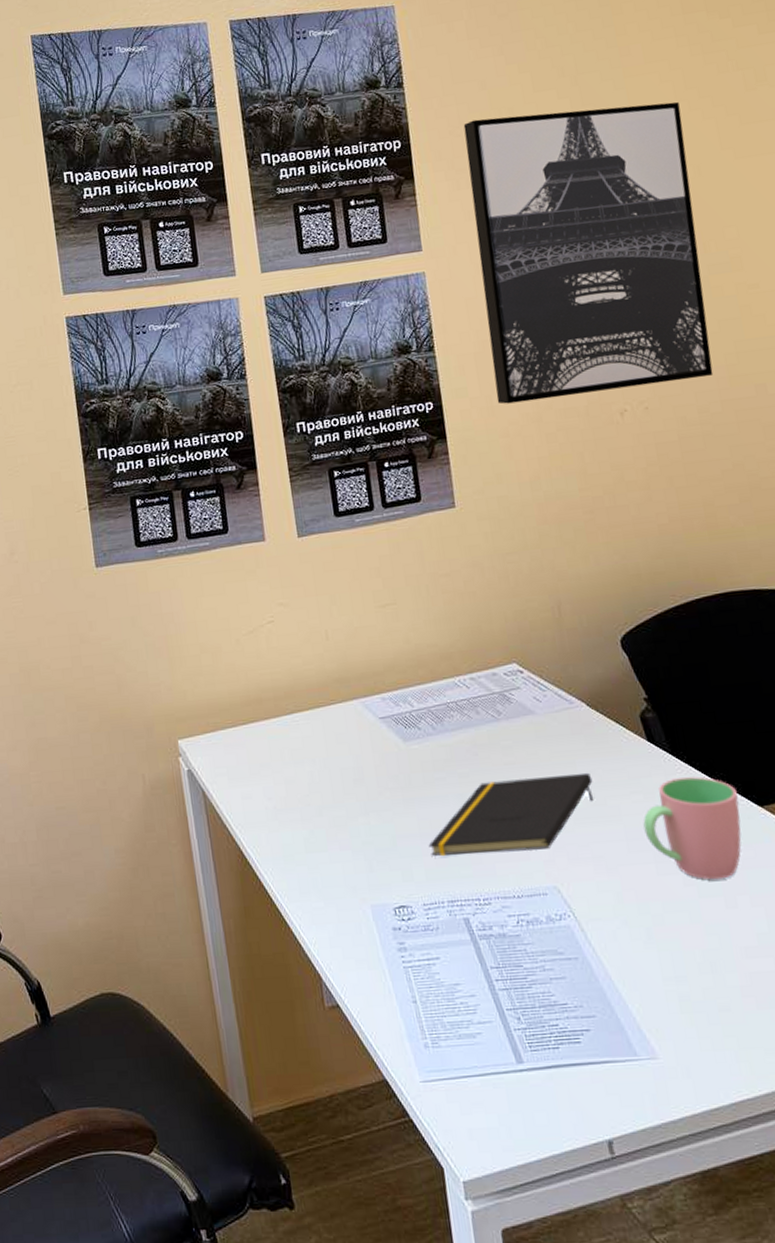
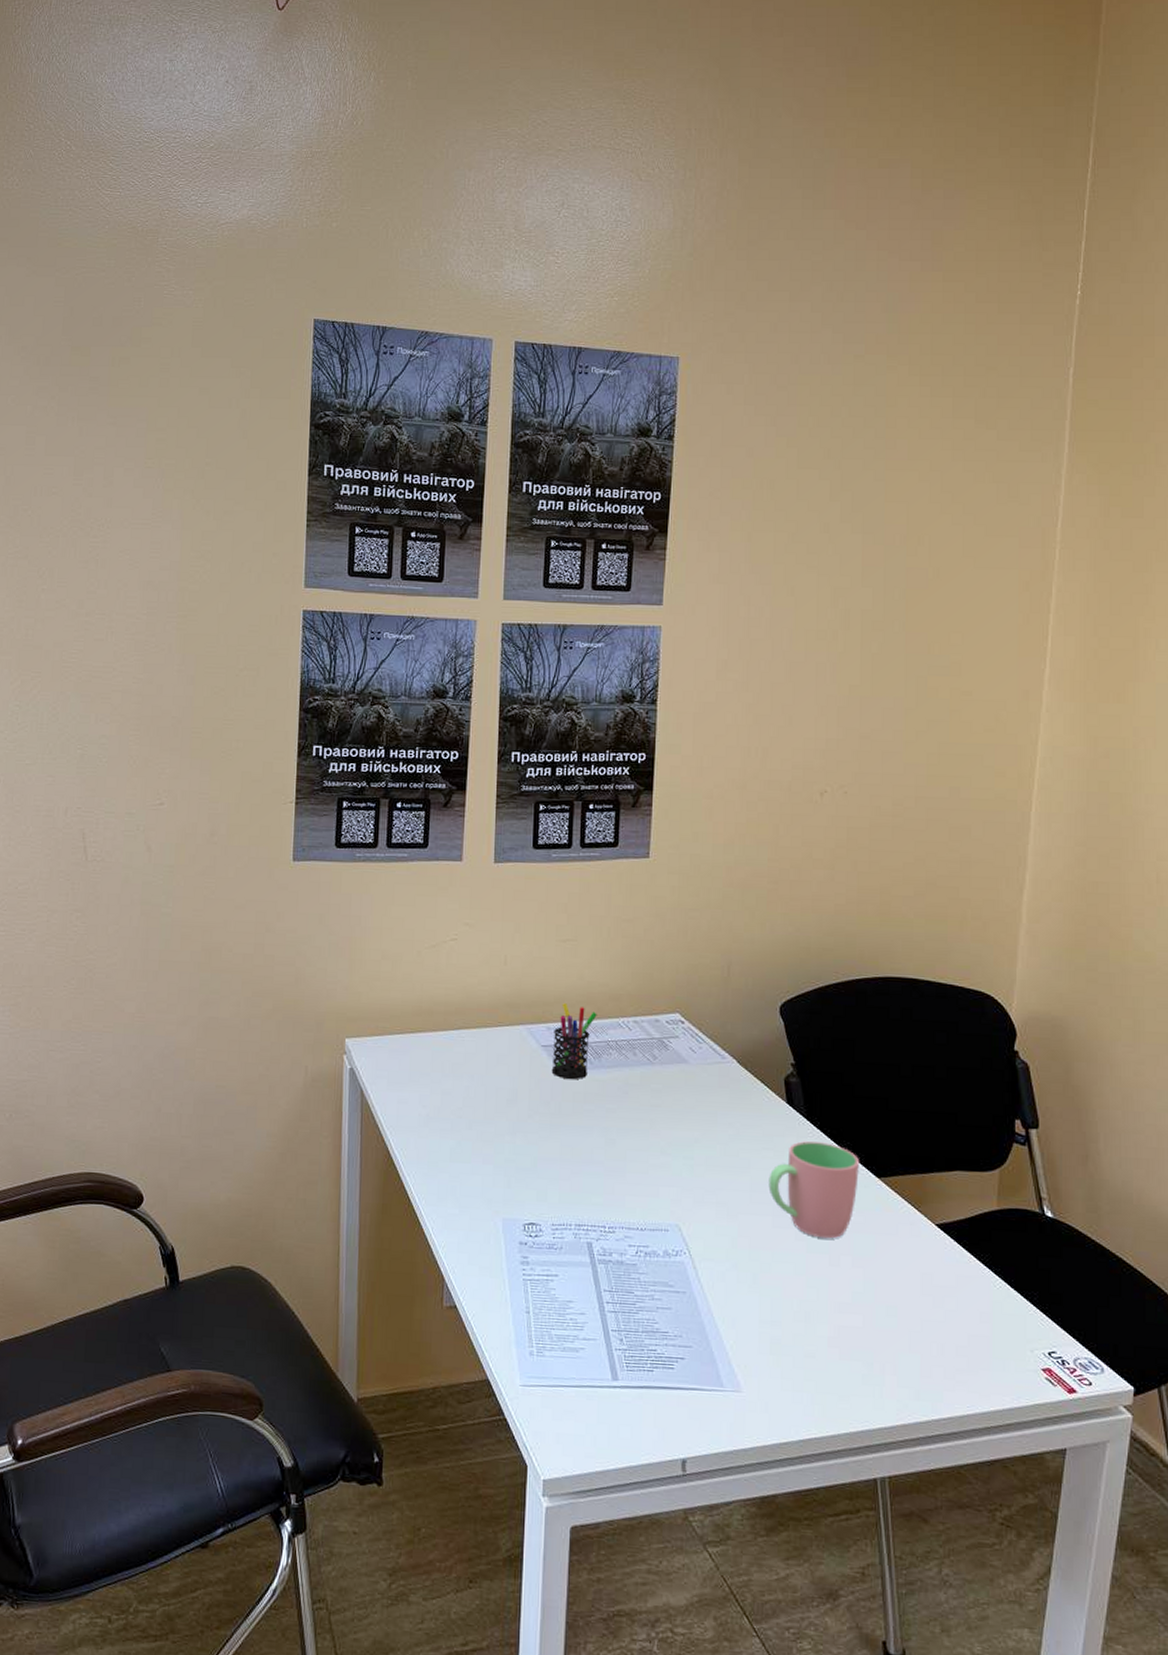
pen holder: none [389,670,432,750] -> present [551,1003,597,1080]
notepad: present [428,772,593,857] -> none [566,1120,730,1189]
wall art: present [463,101,714,404] -> none [707,485,932,772]

